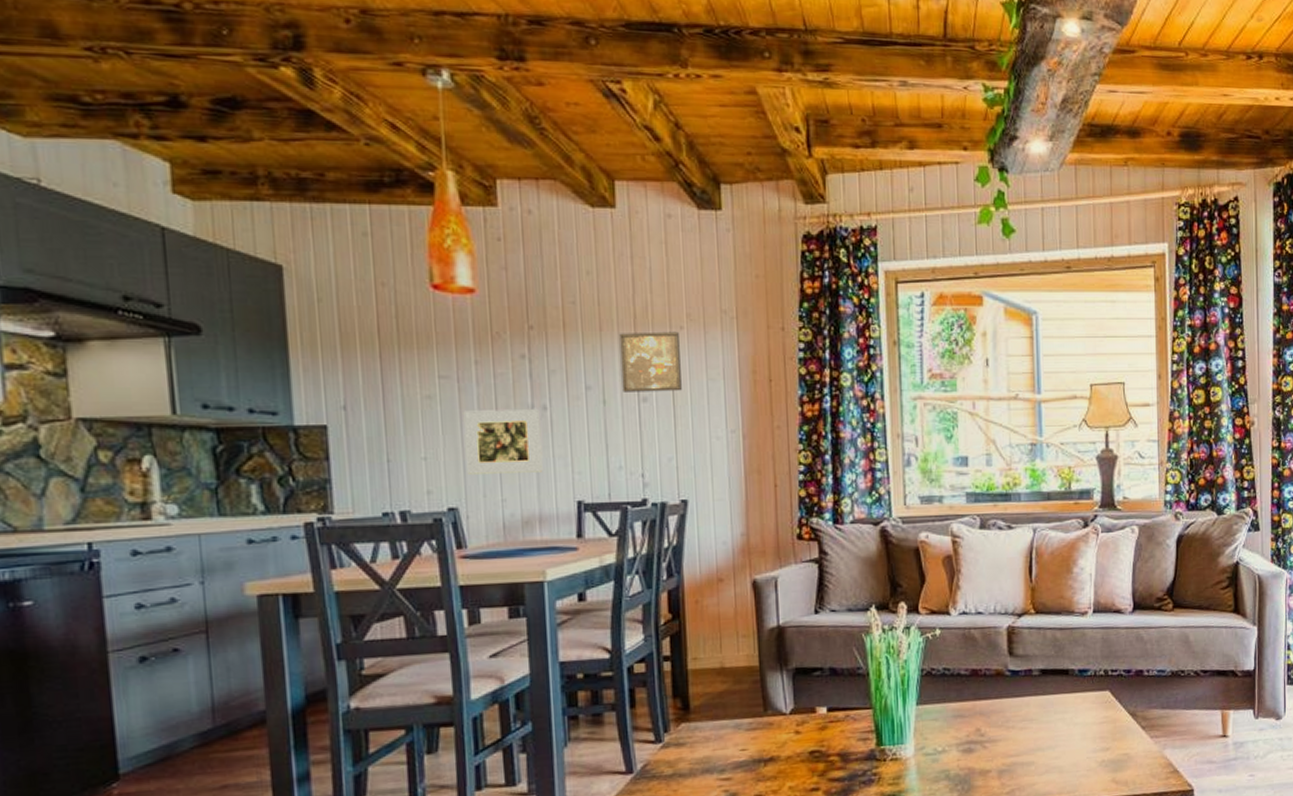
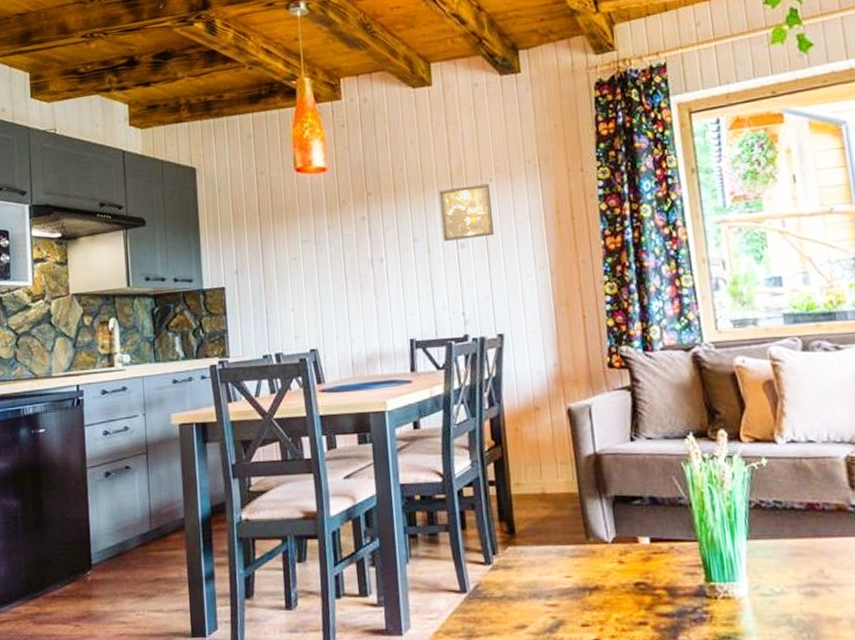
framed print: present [463,409,543,474] -> none [320,262,382,321]

